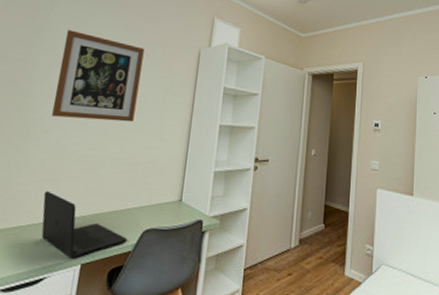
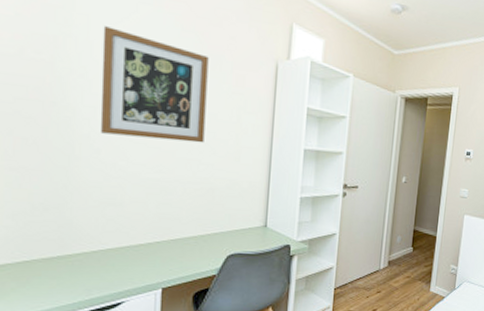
laptop: present [41,190,127,259] -> none [107,216,210,283]

